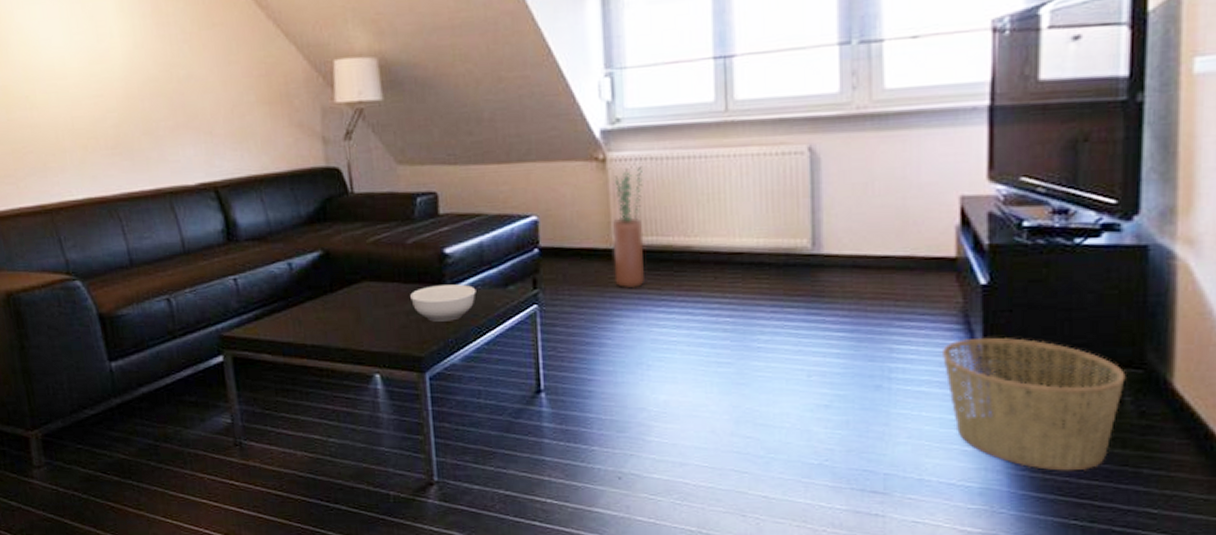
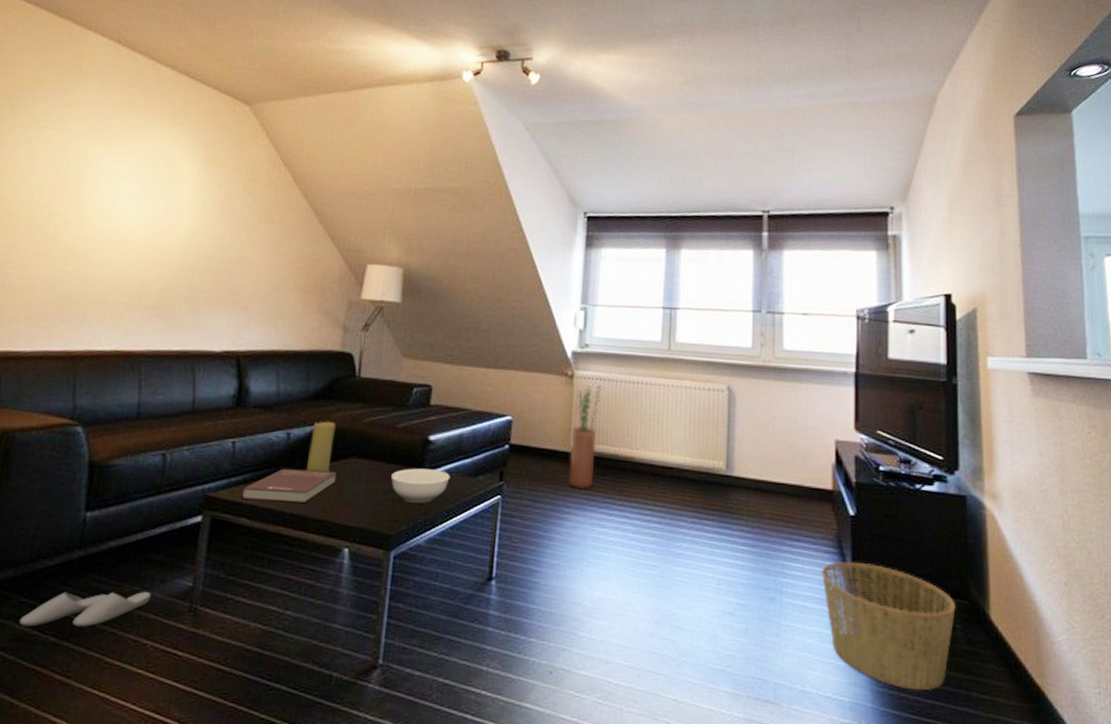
slippers: none [81,431,195,469] -> present [19,592,151,627]
book: none [255,298,351,336] -> present [240,468,337,504]
candle: none [314,245,343,300] -> present [307,421,336,472]

